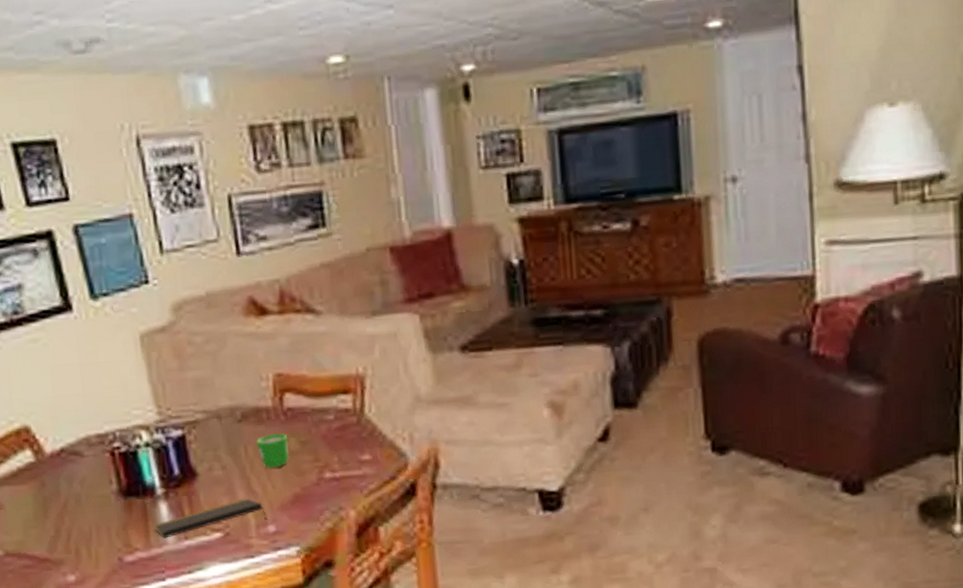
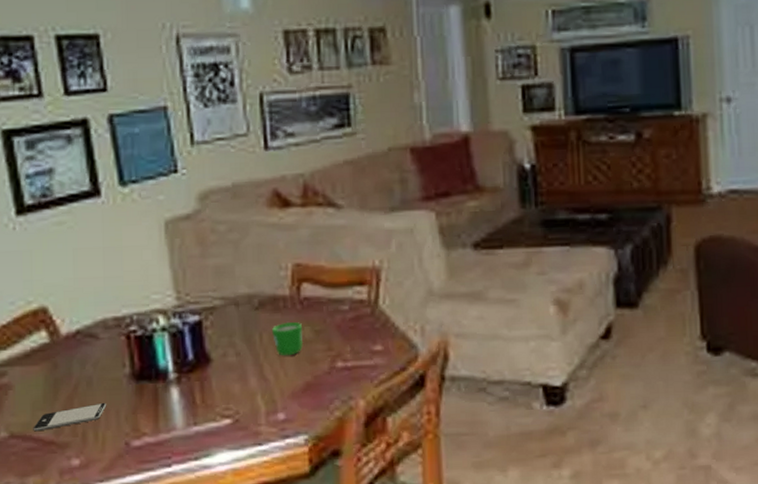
smartphone: none [26,519,97,550] -> present [33,402,107,432]
notepad: present [154,498,267,539] -> none [164,385,277,424]

